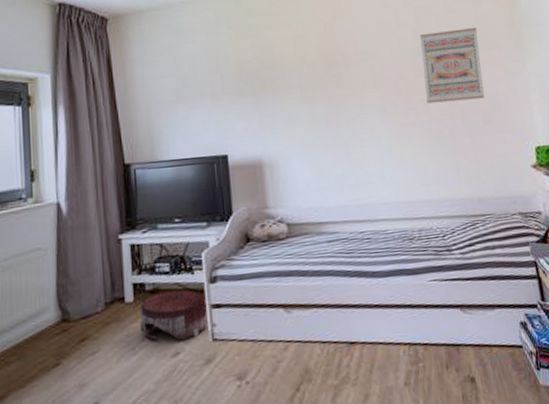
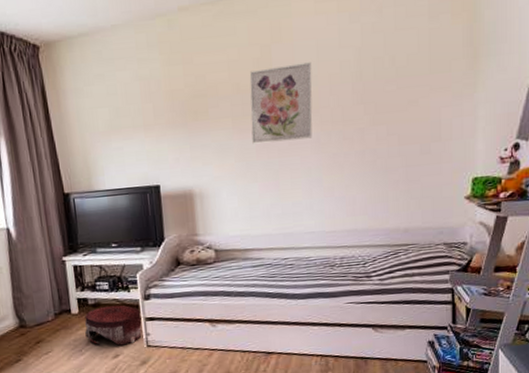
wall art: none [315,38,379,114] -> present [249,62,313,144]
wall art: present [419,27,485,104] -> none [362,46,429,133]

